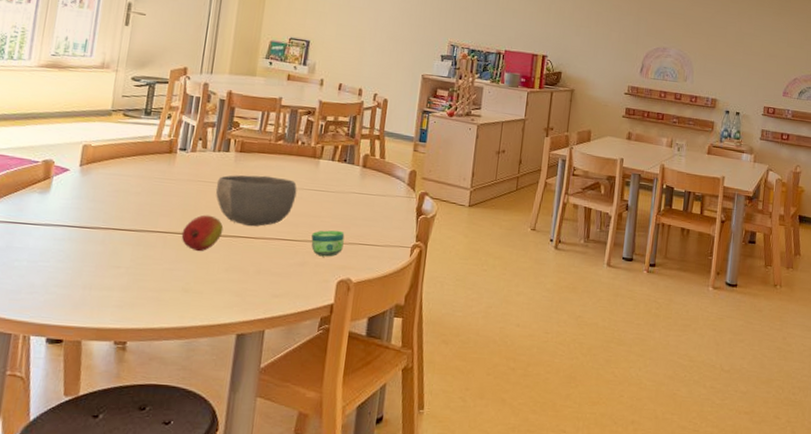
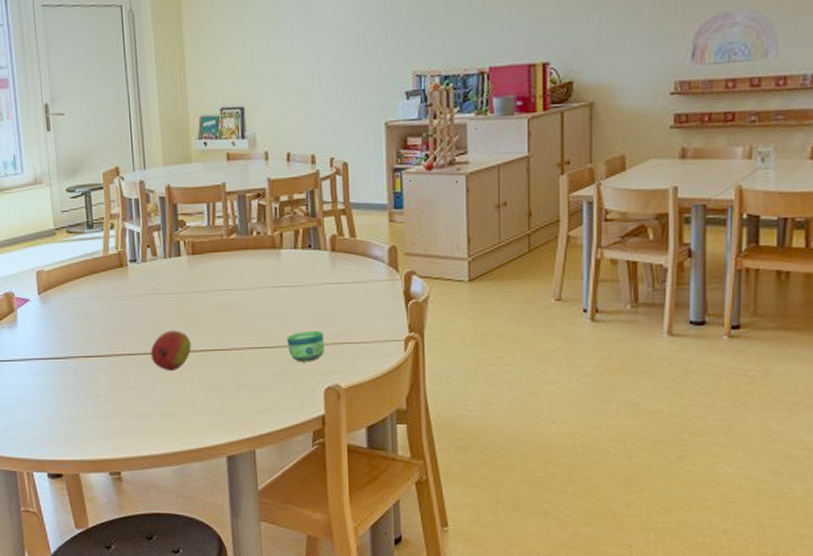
bowl: present [215,175,297,227] -> none [174,277,262,338]

